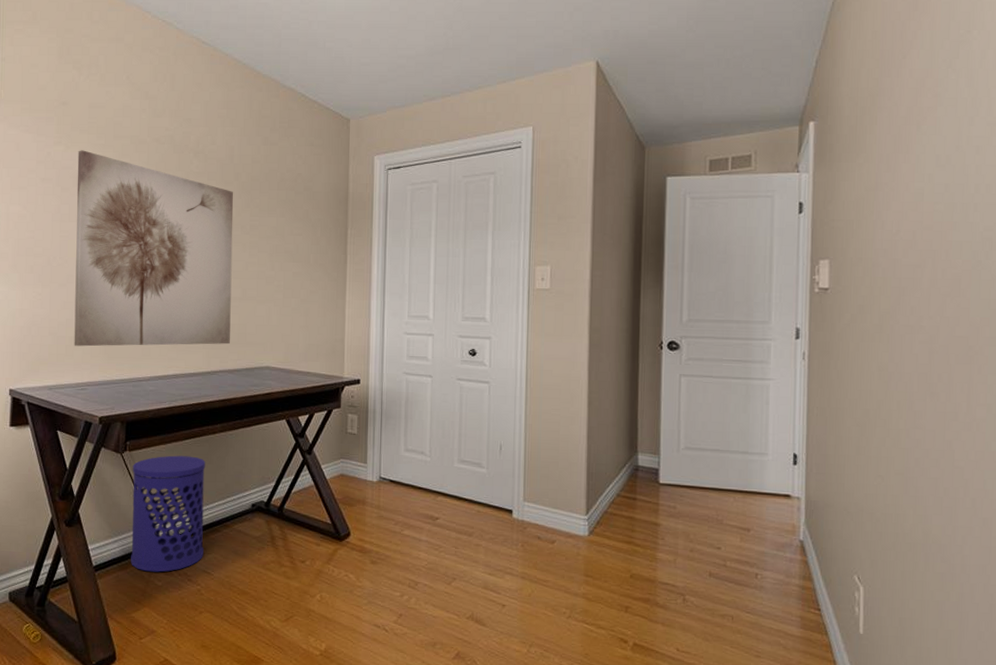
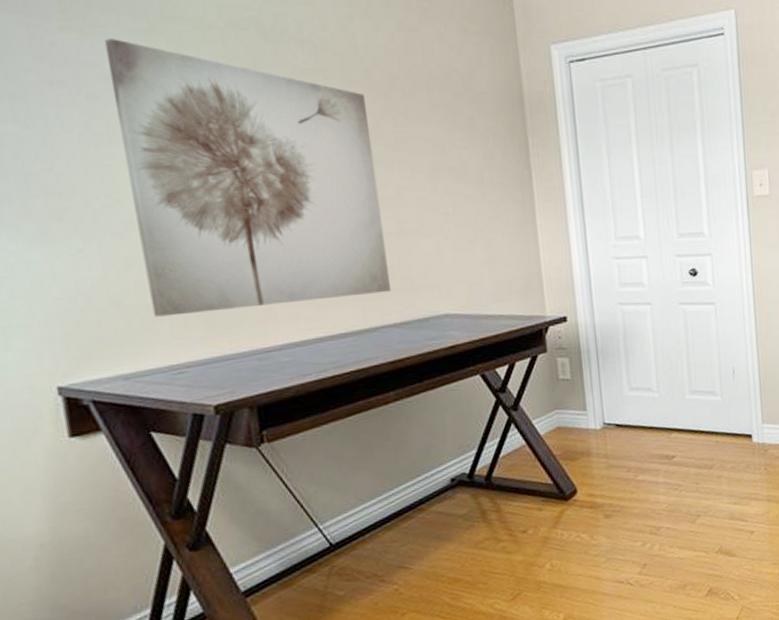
waste bin: present [131,455,206,572] -> none [276,435,396,584]

